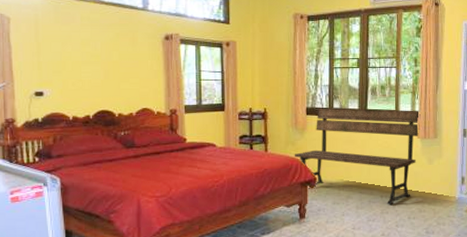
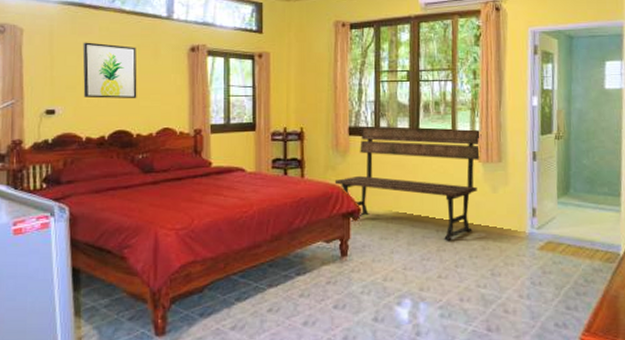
wall art: none [66,30,118,82] -> present [82,42,137,99]

